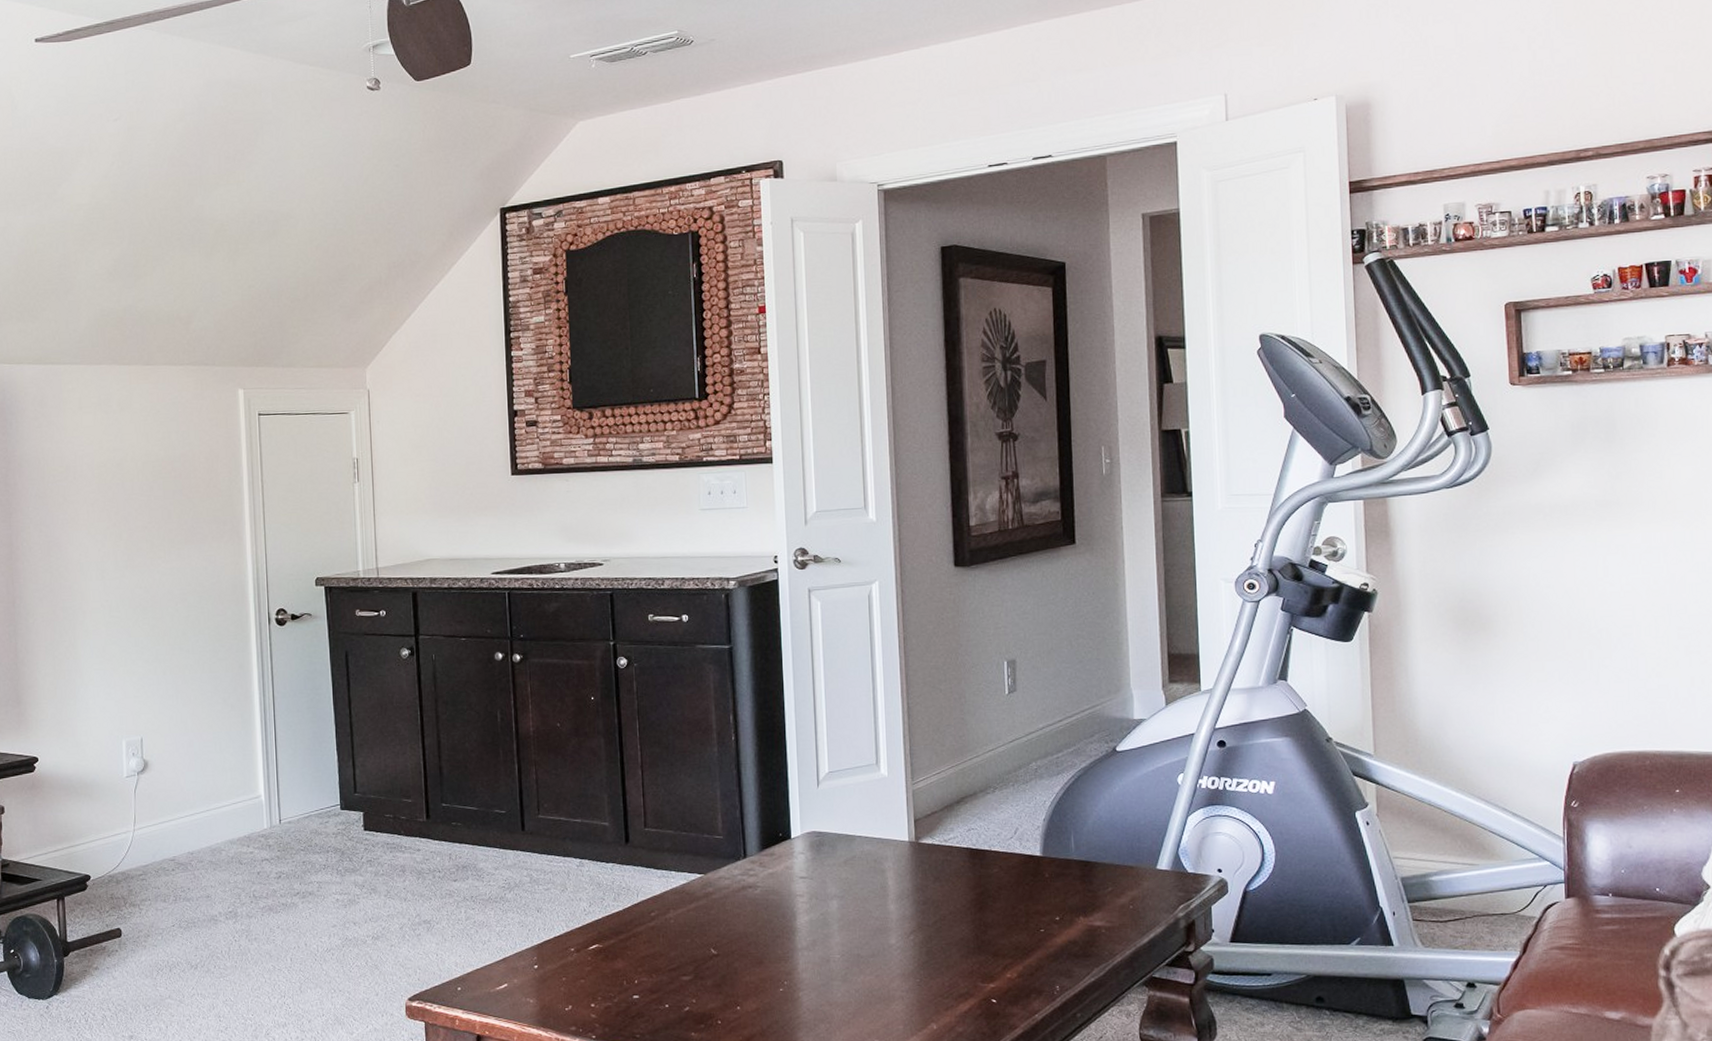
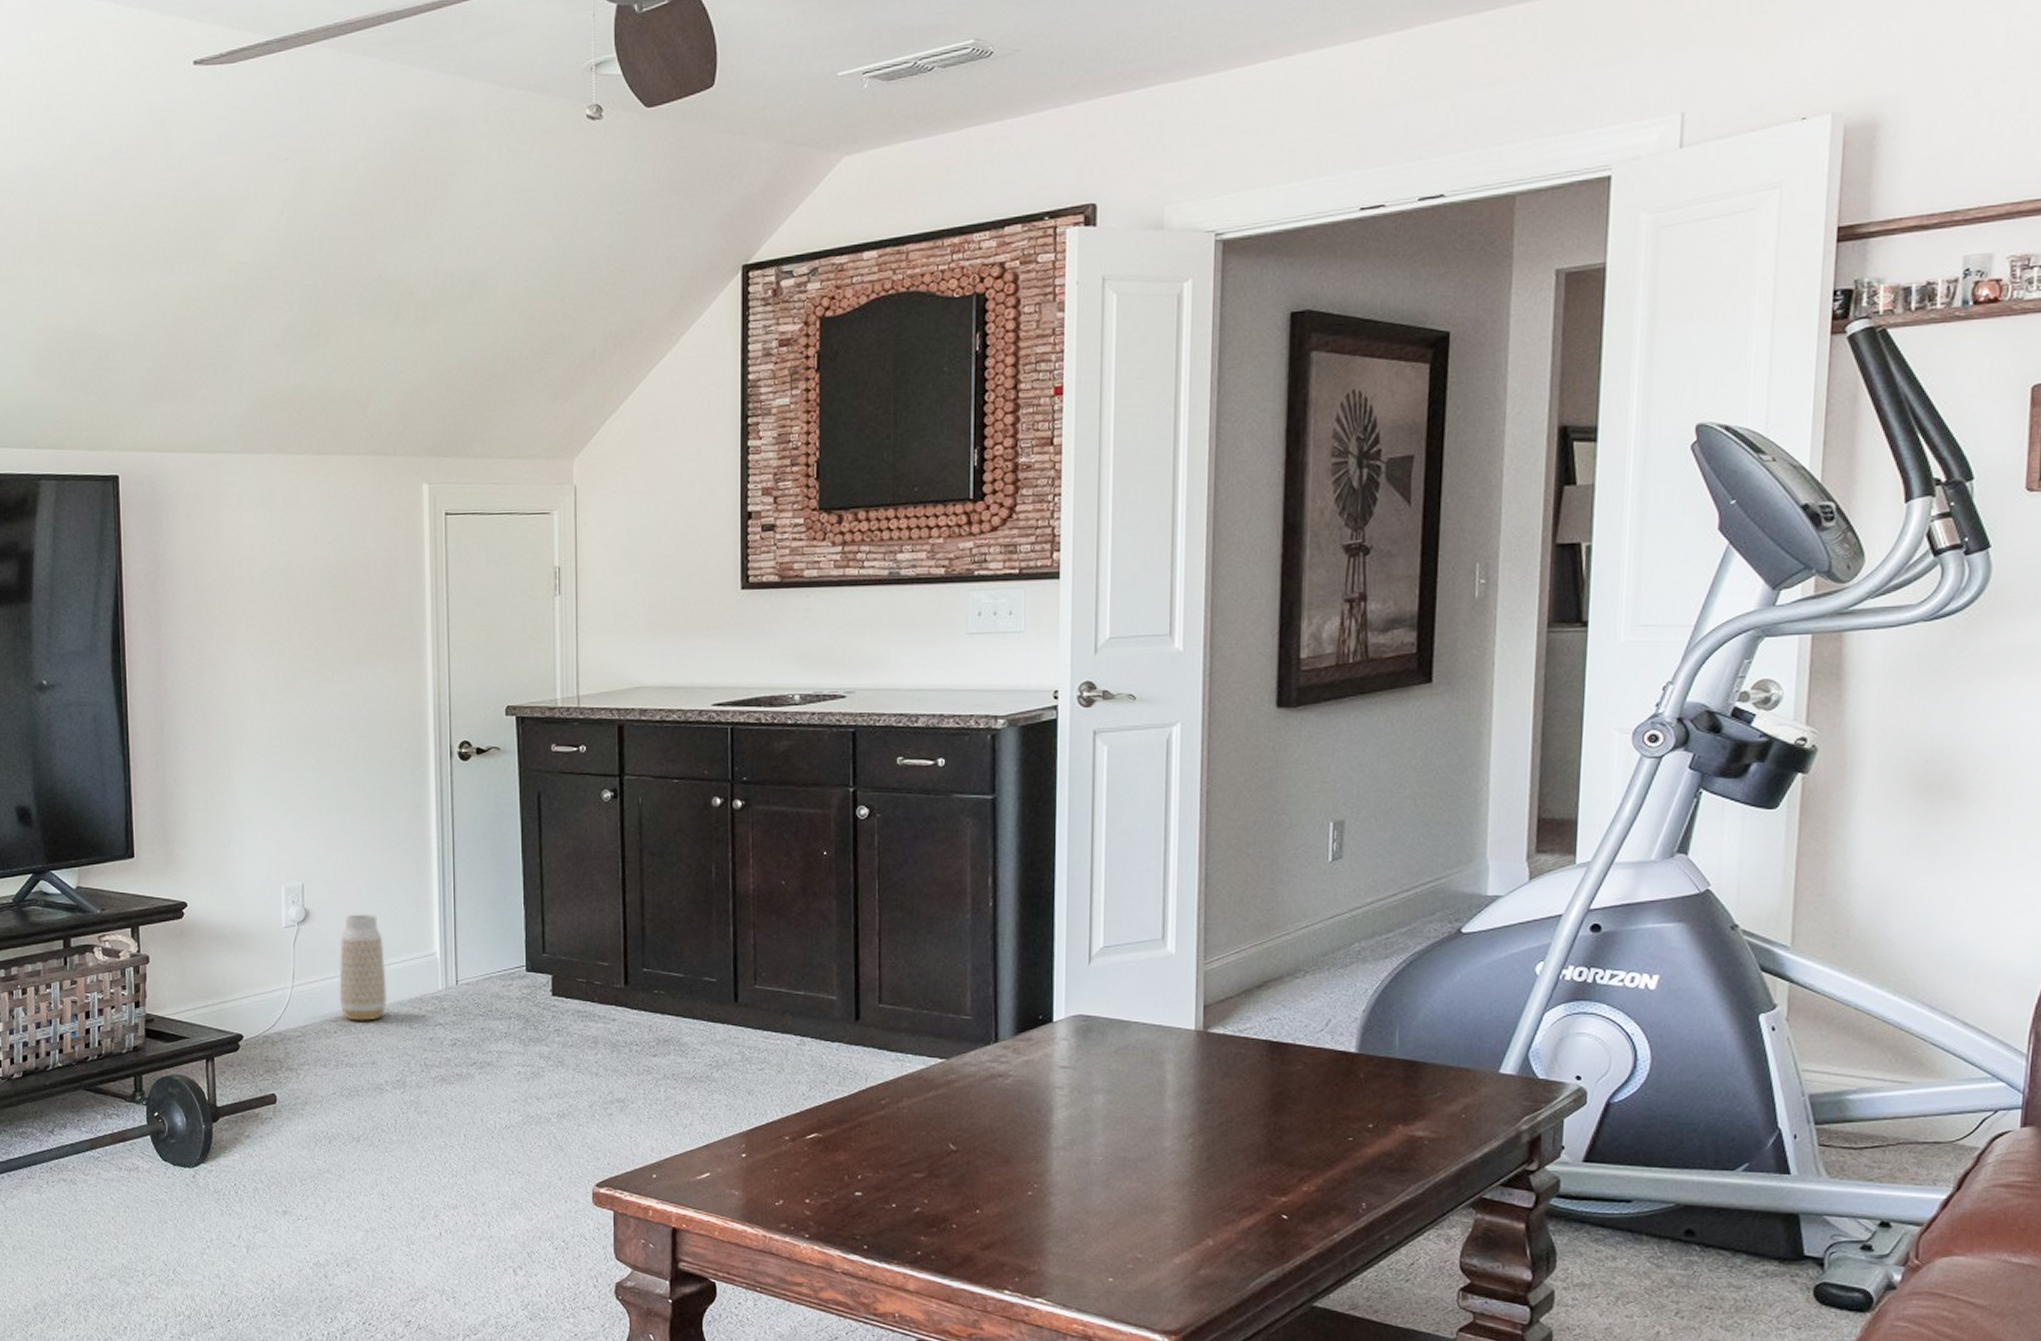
vase: none [176,763,219,859] -> present [339,914,387,1021]

